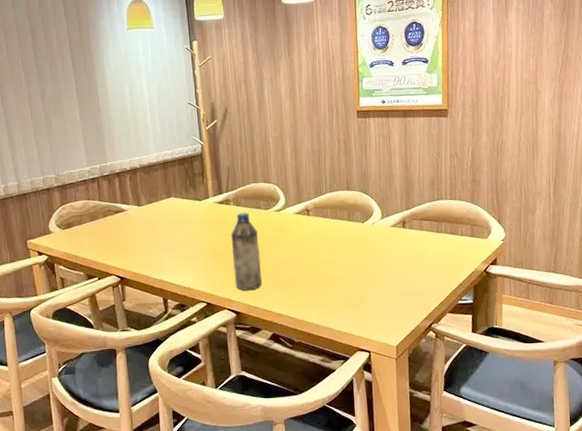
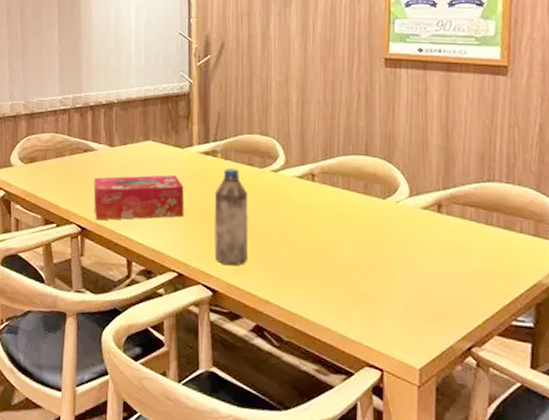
tissue box: none [127,224,207,270] -> present [93,175,185,221]

